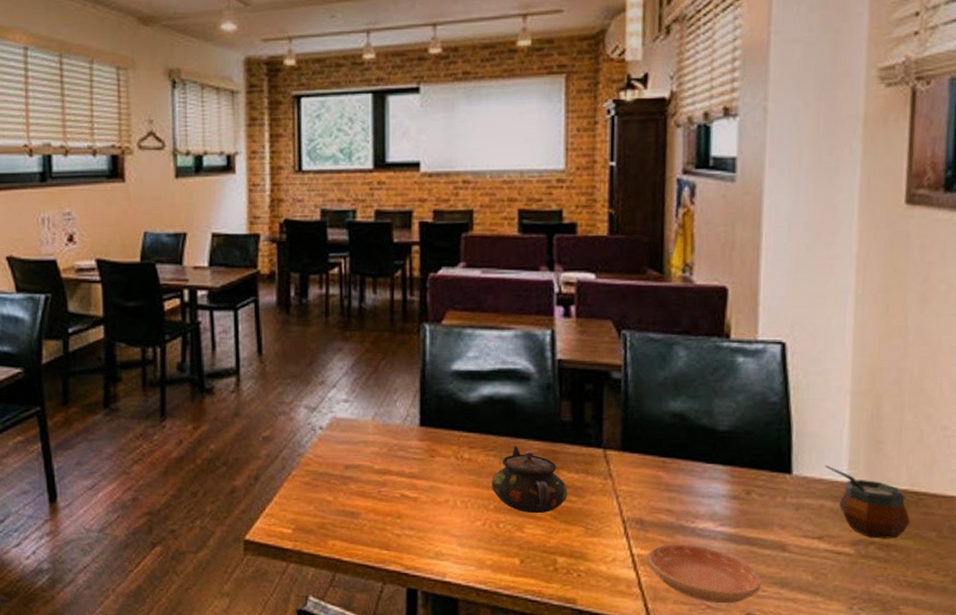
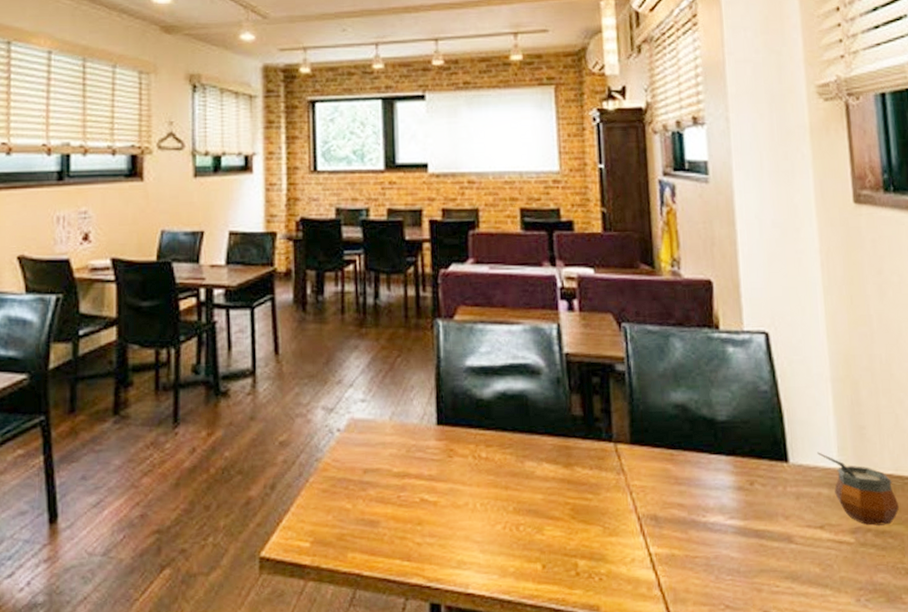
teapot: present [492,445,568,514] -> none [510,442,584,514]
saucer: present [647,544,762,603] -> none [664,539,774,602]

